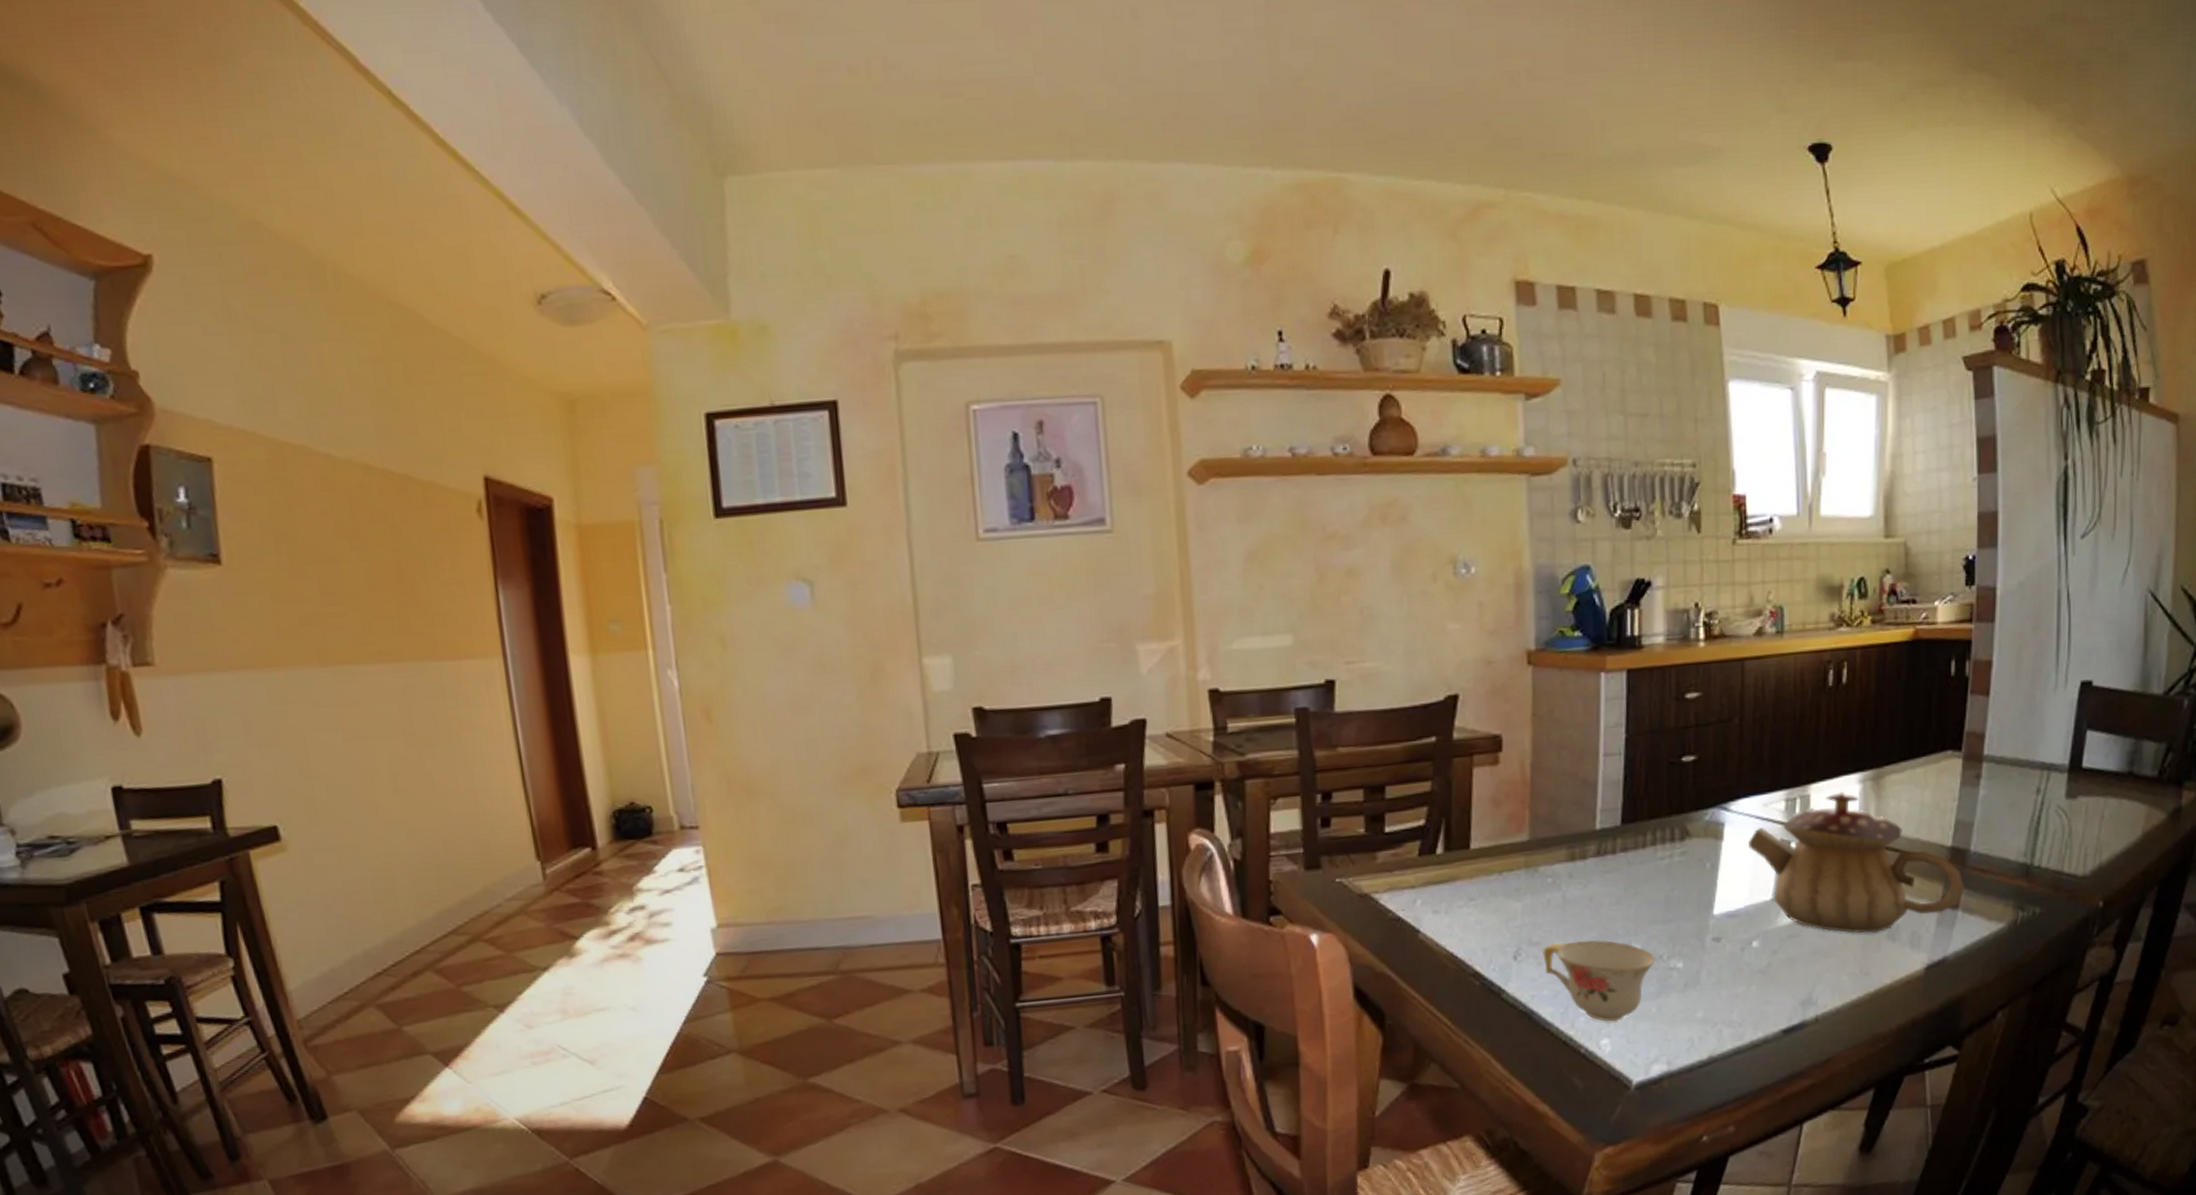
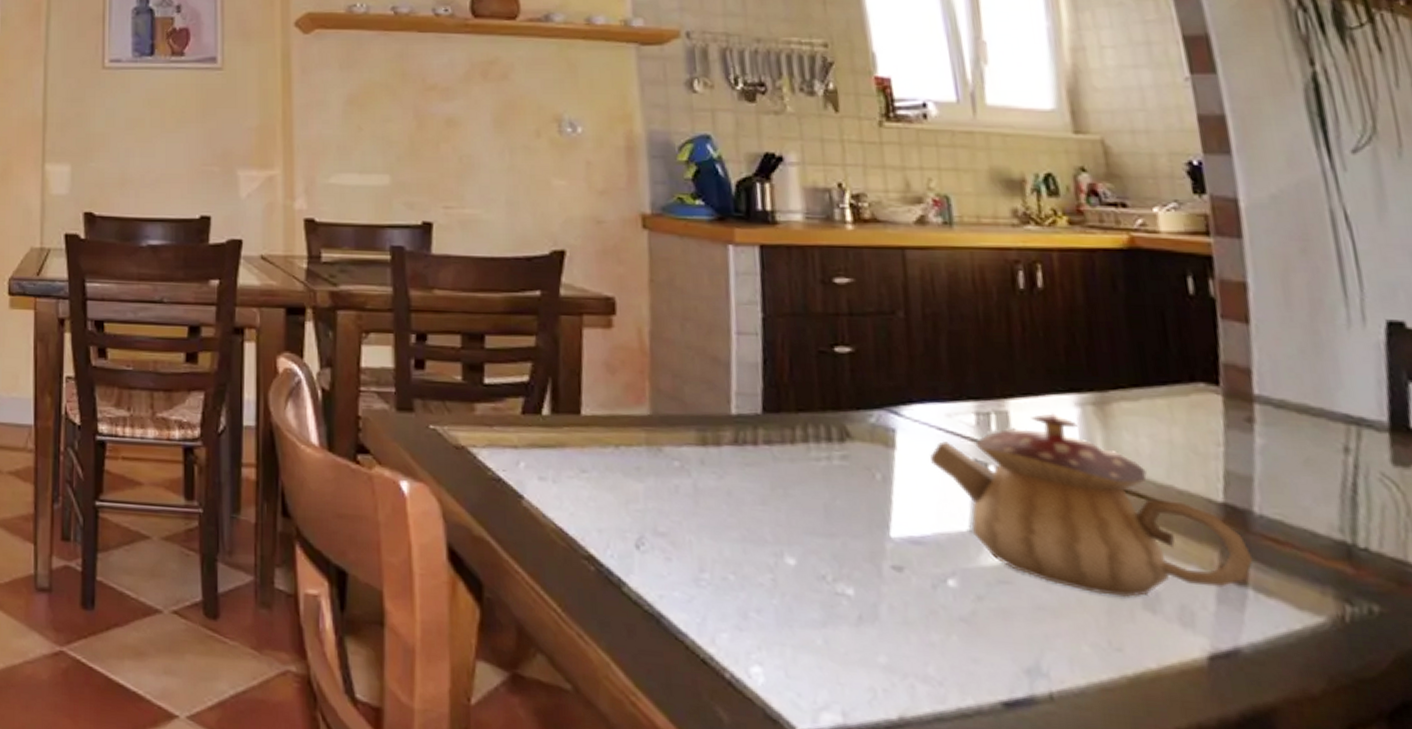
teacup: present [1543,939,1656,1022] -> none [671,538,817,647]

